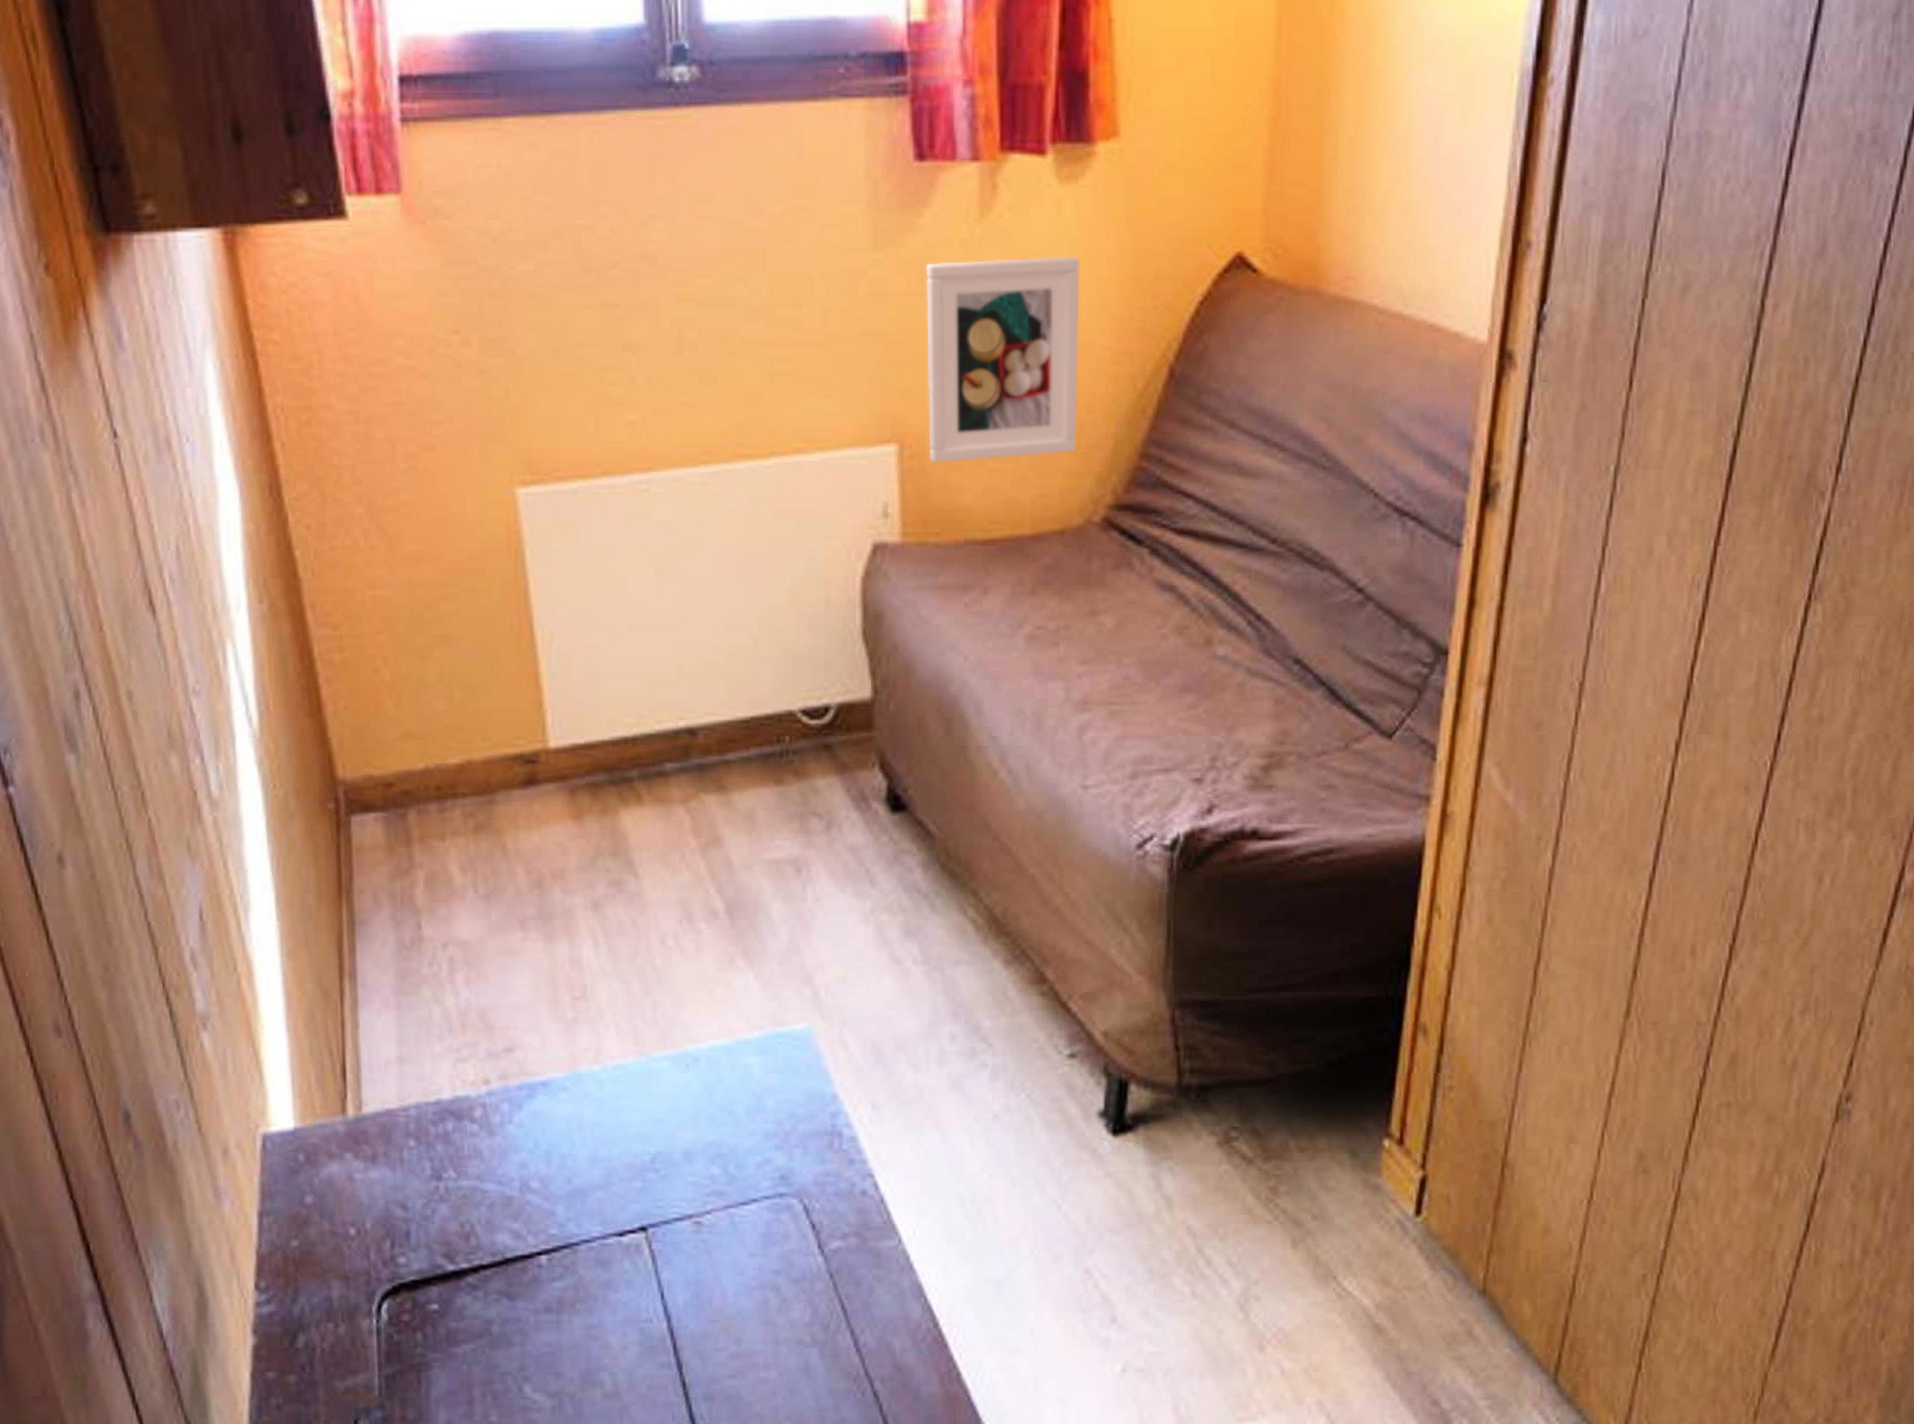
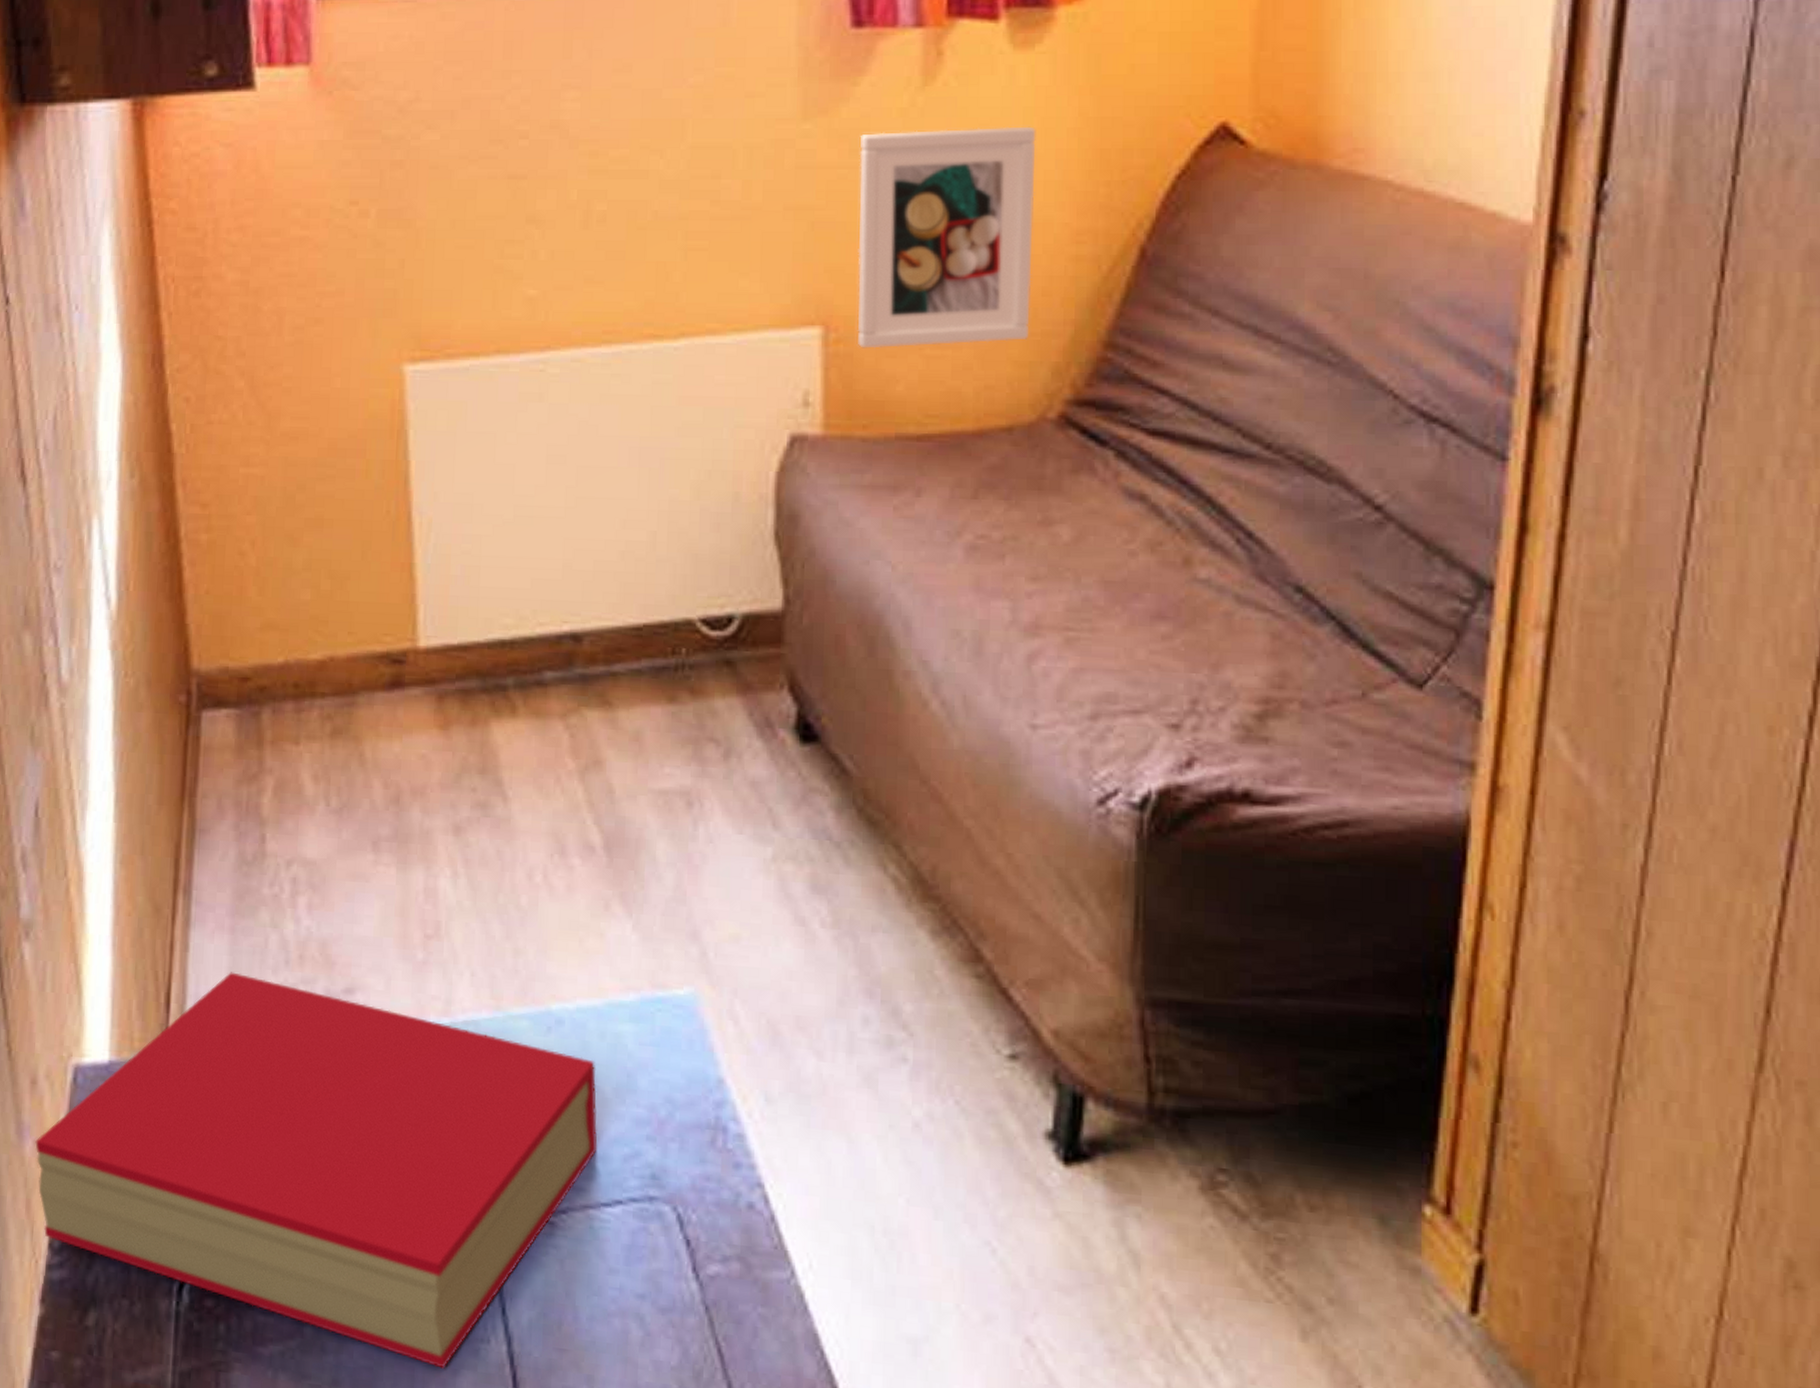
book: none [233,1043,734,1347] -> present [35,972,598,1369]

